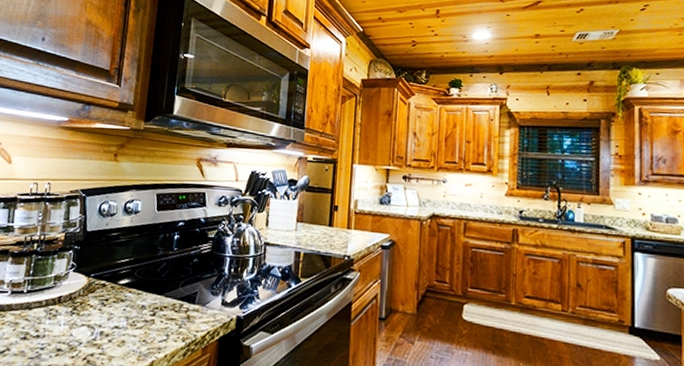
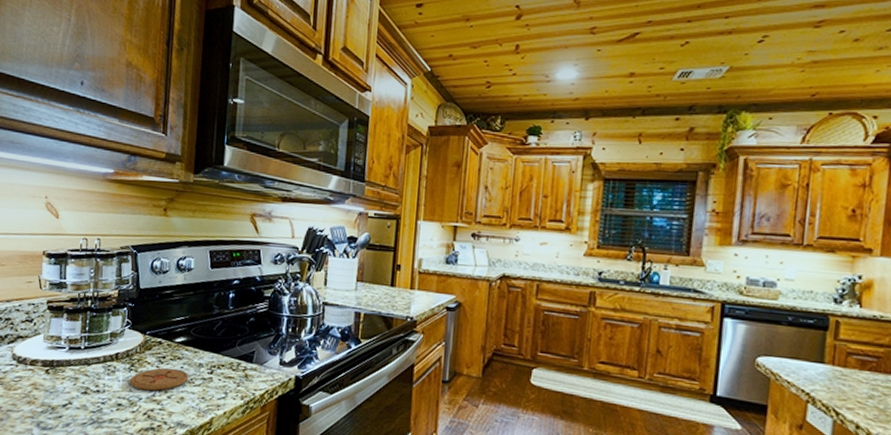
coaster: none [71,310,131,335] -> present [130,367,189,391]

